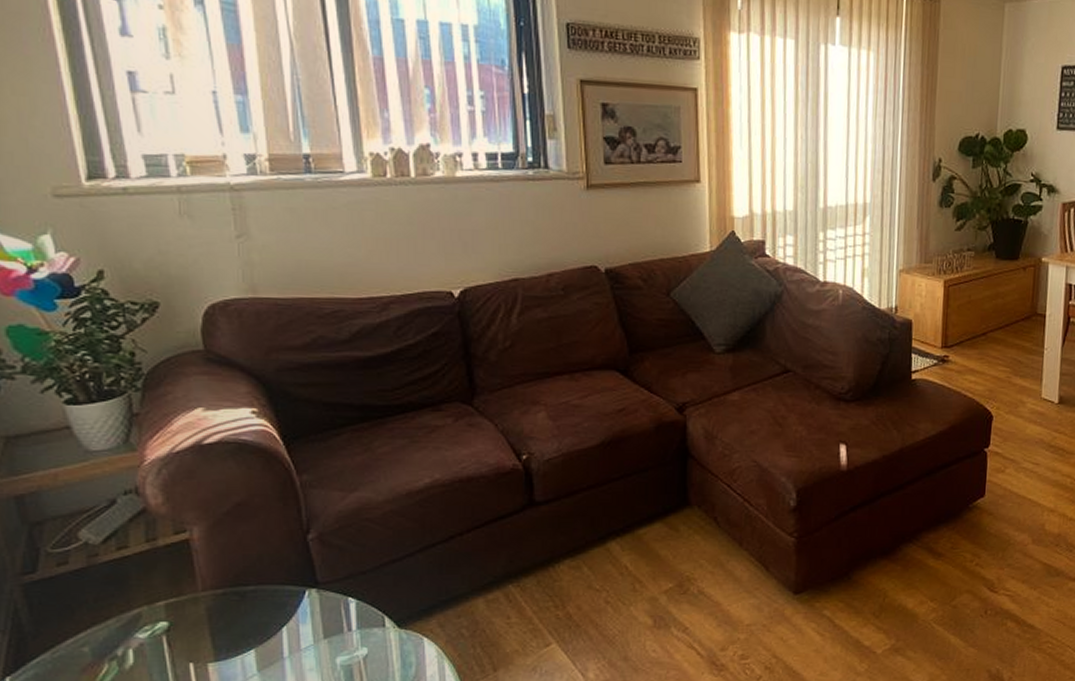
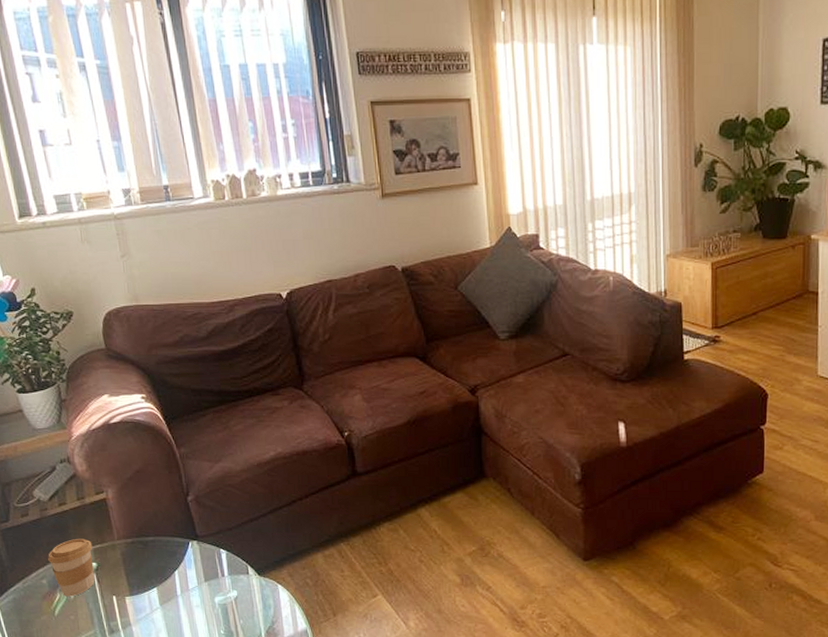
coffee cup: none [94,591,164,667] -> present [48,538,95,597]

